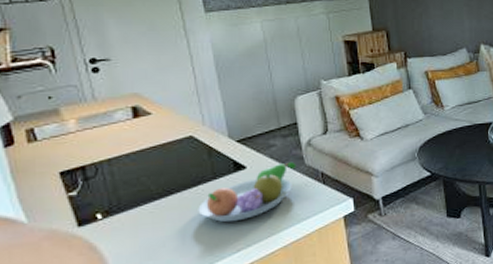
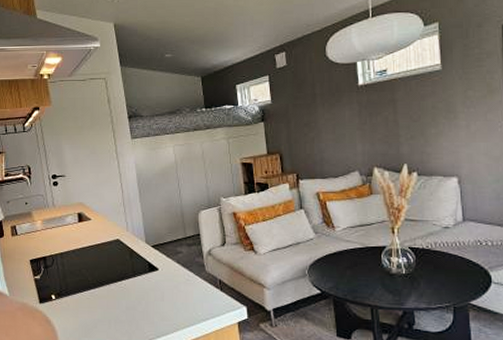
fruit bowl: present [198,161,296,223] -> none [121,268,198,315]

